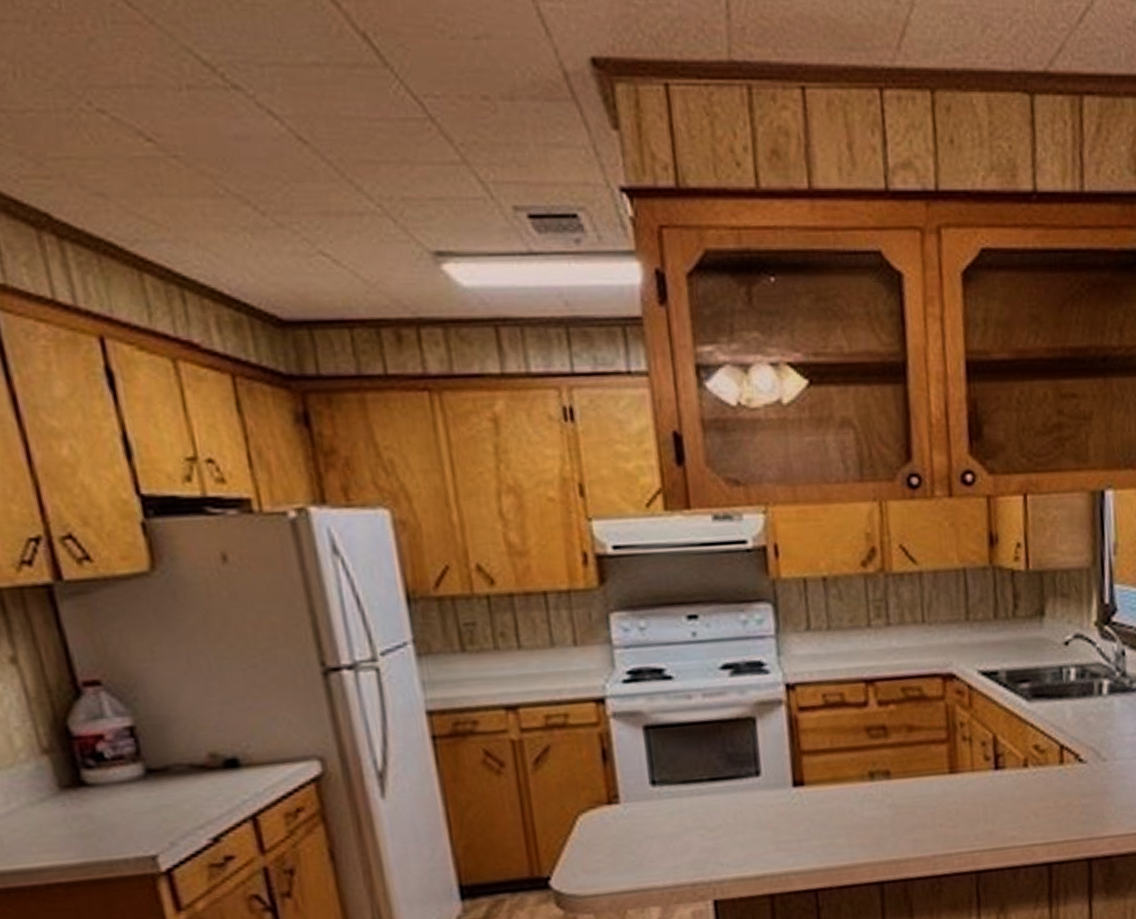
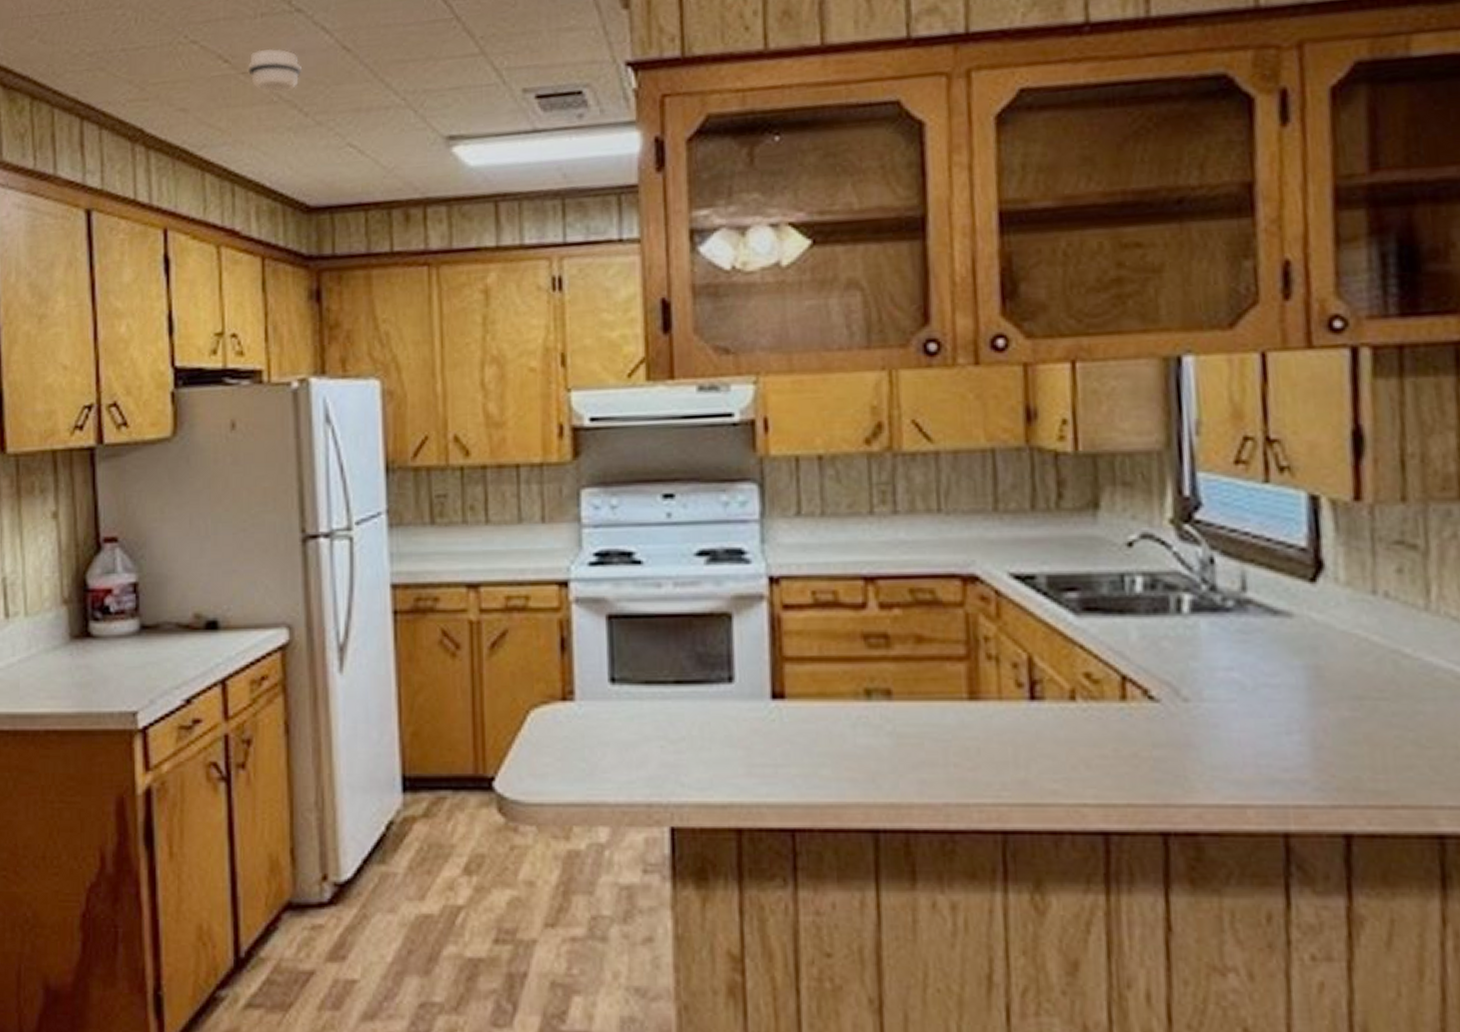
smoke detector: none [178,129,251,185] -> present [247,48,303,93]

